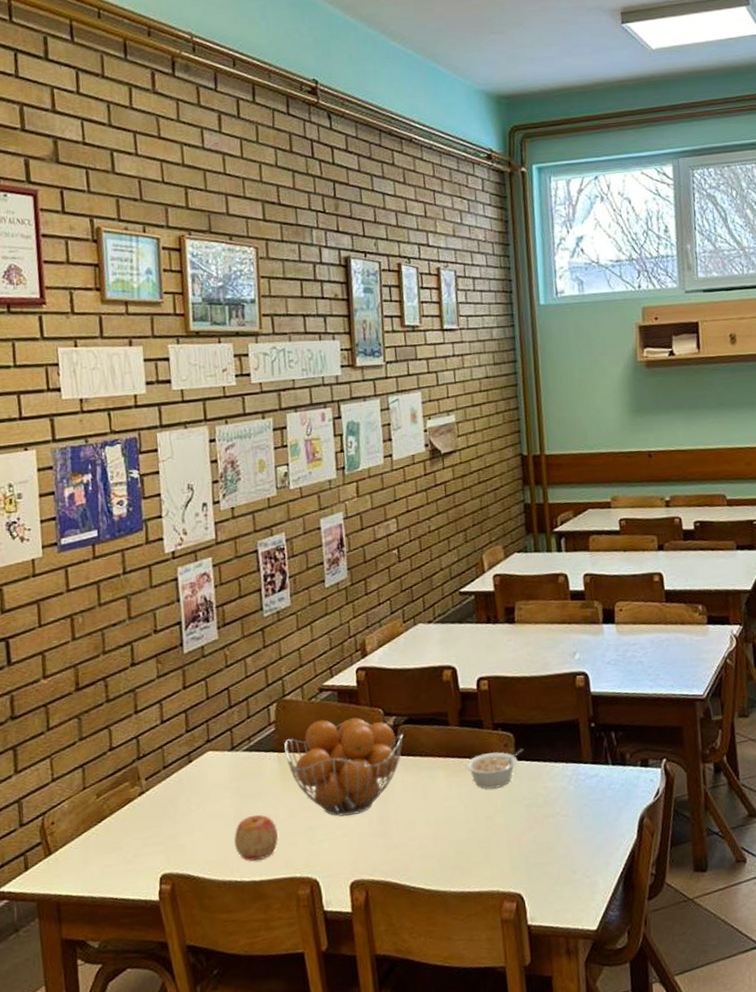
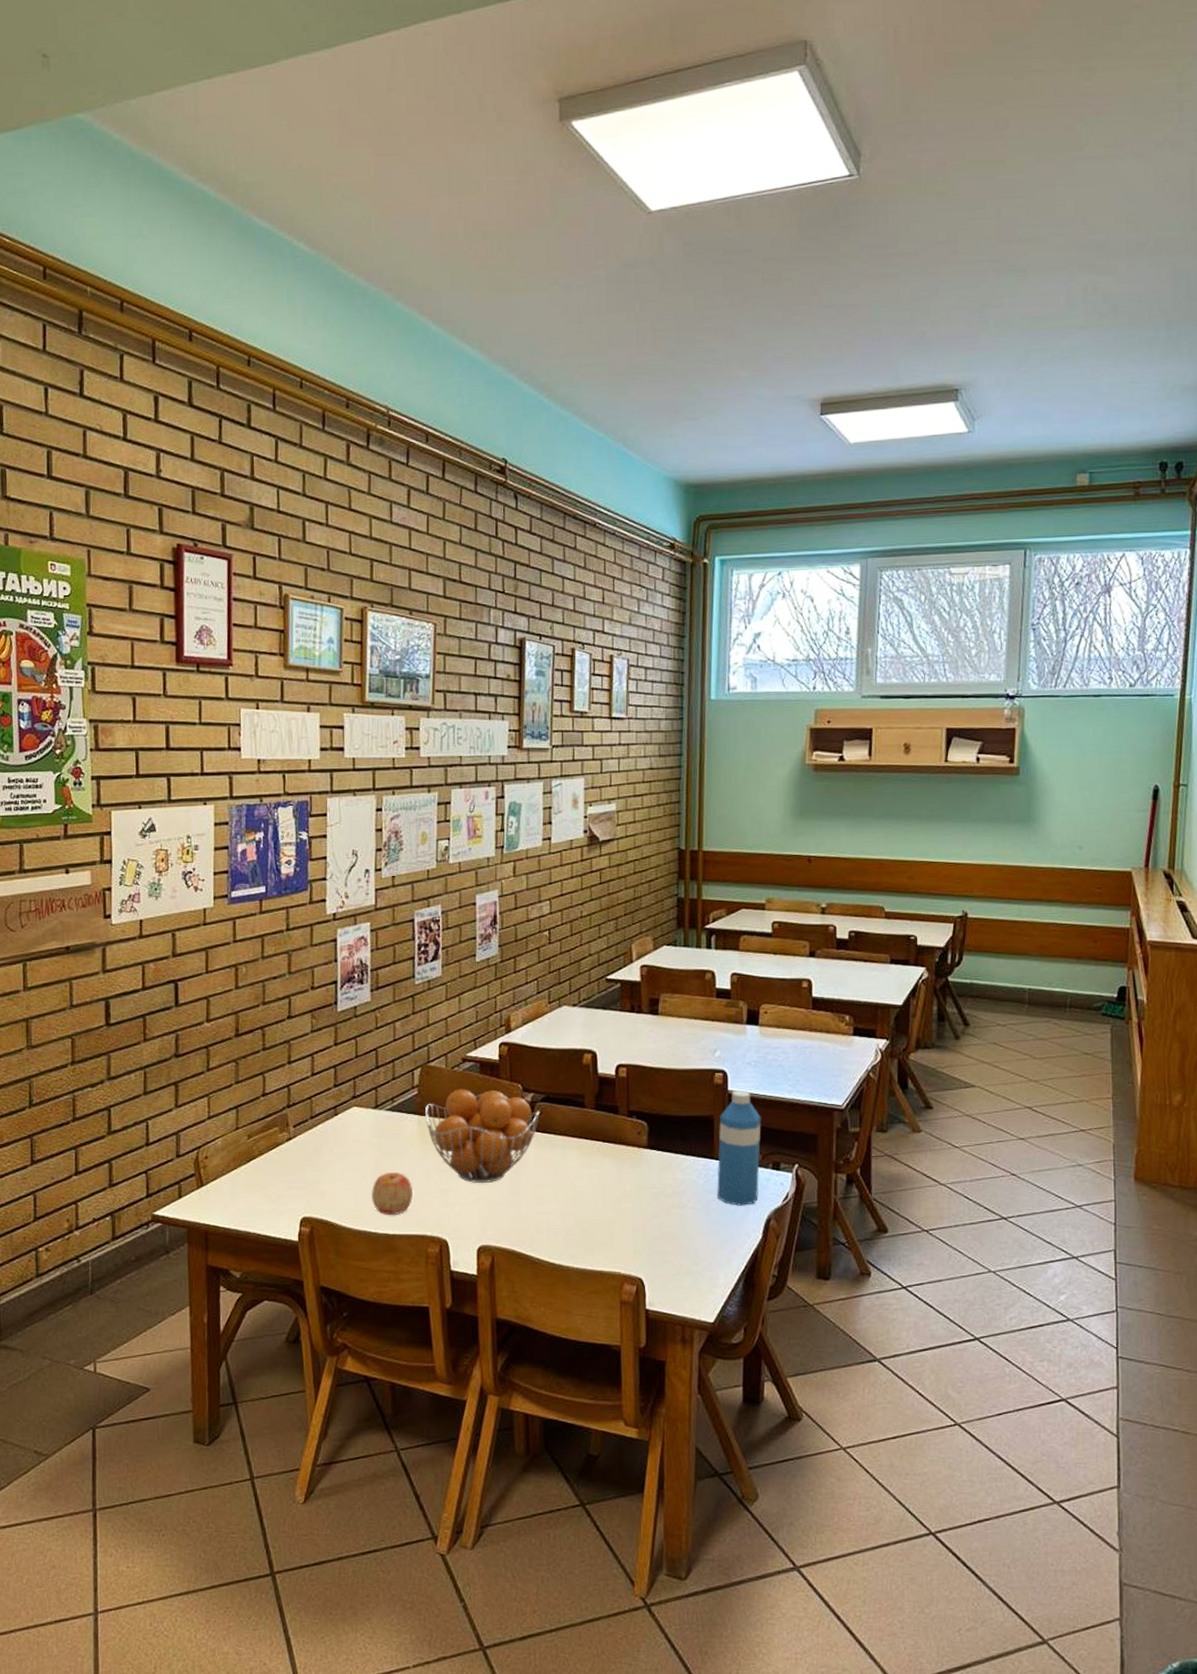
legume: present [465,748,524,789] -> none [598,1138,657,1174]
water bottle: none [584,690,630,808] -> present [716,1090,761,1206]

